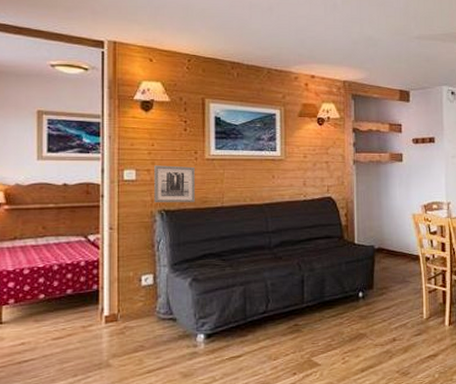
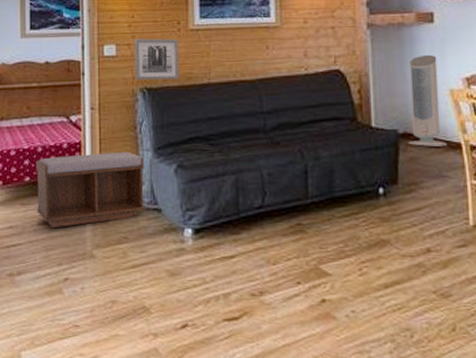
bench: none [51,268,161,342] -> present [36,151,146,228]
air purifier: none [381,186,410,259] -> present [408,54,448,147]

